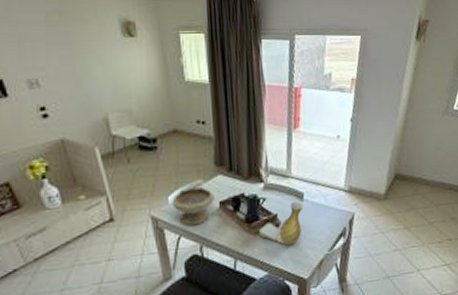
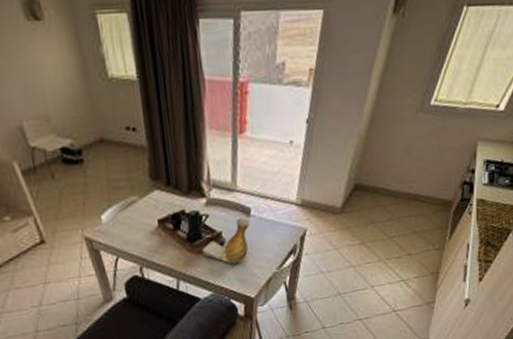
bowl: present [172,186,214,226] -> none [105,203,152,247]

